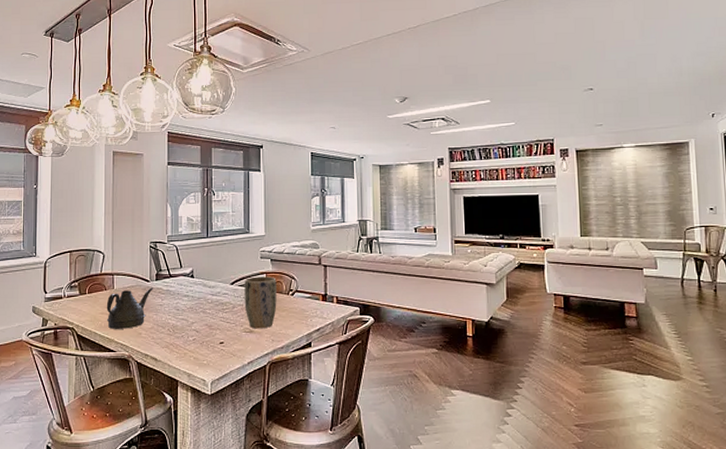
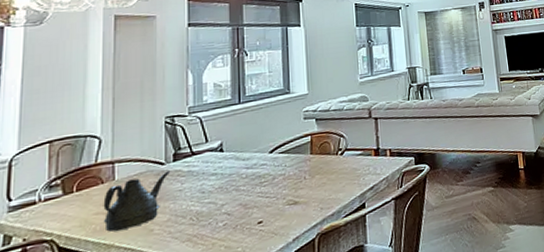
plant pot: present [244,276,277,329] -> none [286,137,325,199]

